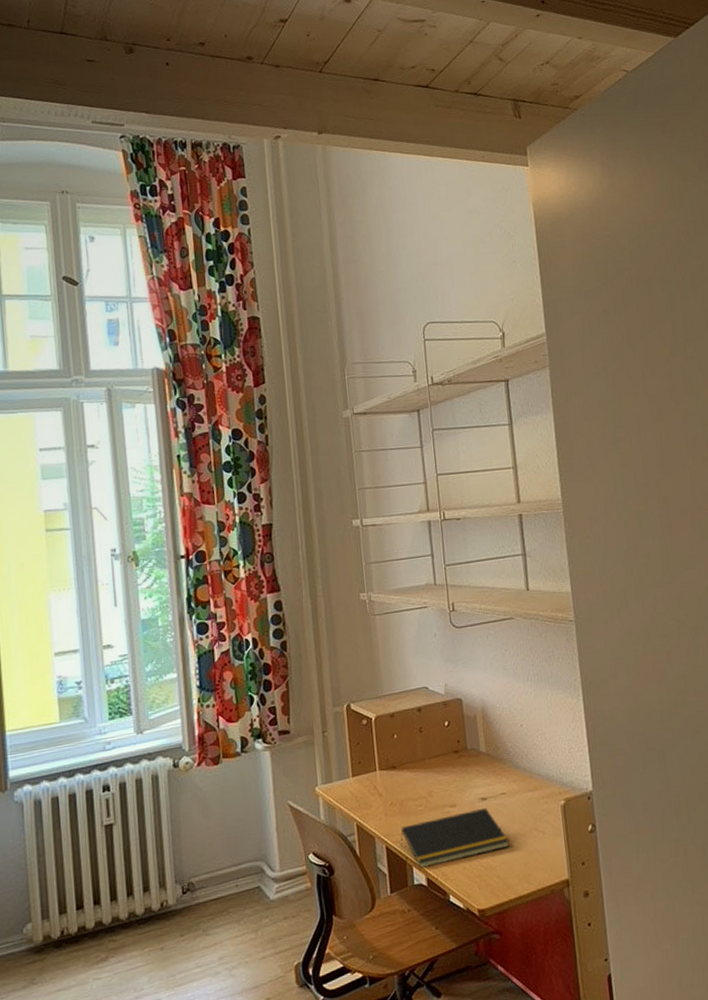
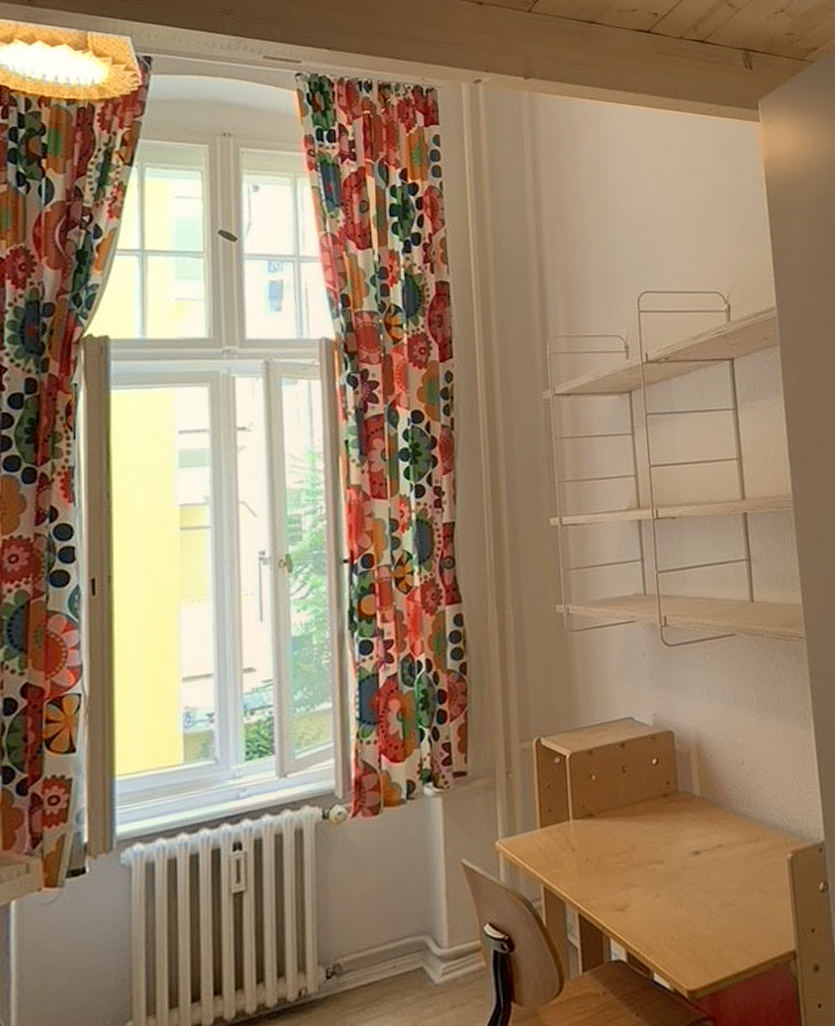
notepad: present [400,807,510,868] -> none [596,863,727,940]

